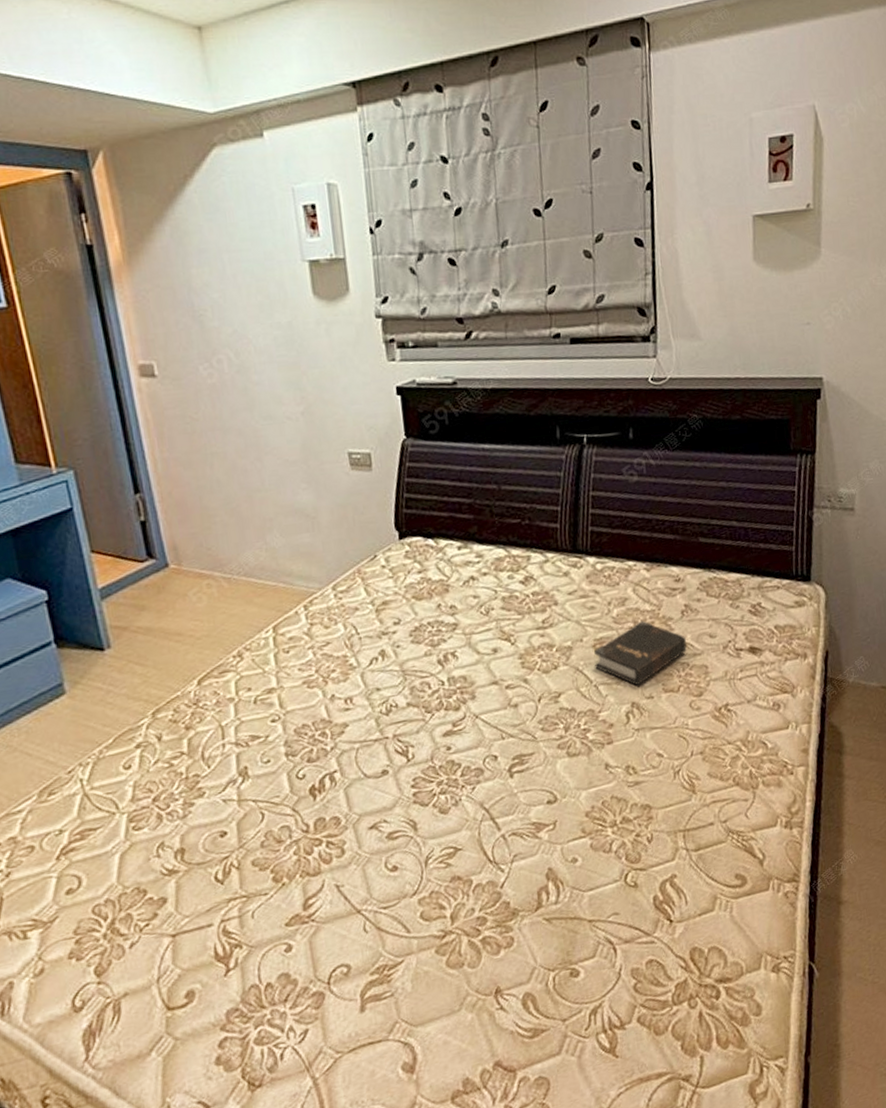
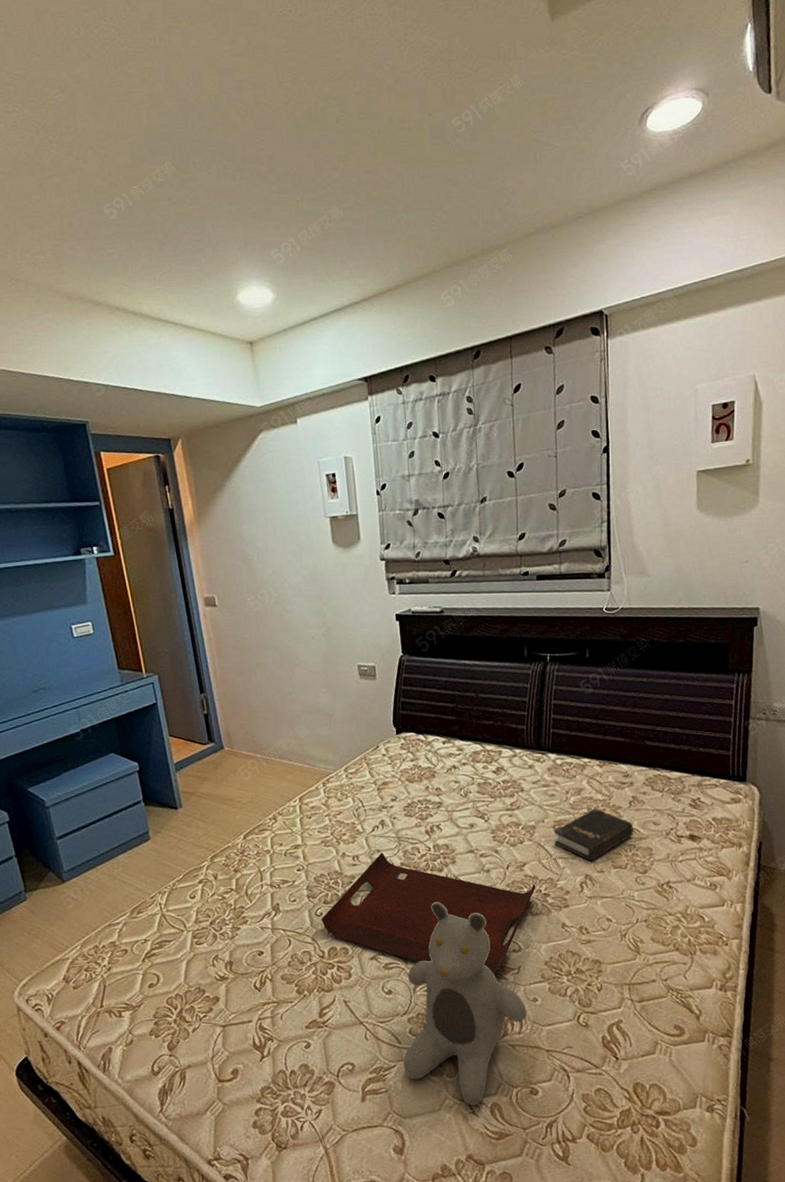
serving tray: none [304,691,574,838] -> present [321,853,536,978]
teddy bear: none [413,748,565,1001] -> present [403,901,527,1106]

